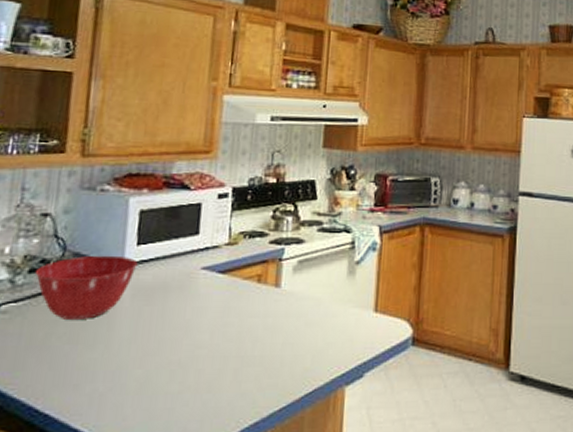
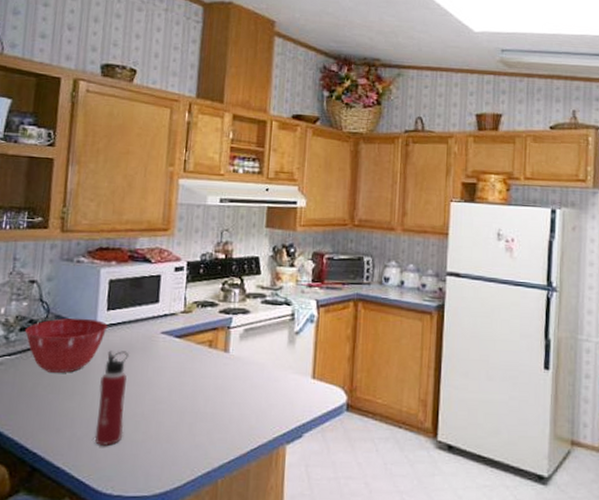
water bottle: none [121,291,163,402] -> present [94,350,129,447]

